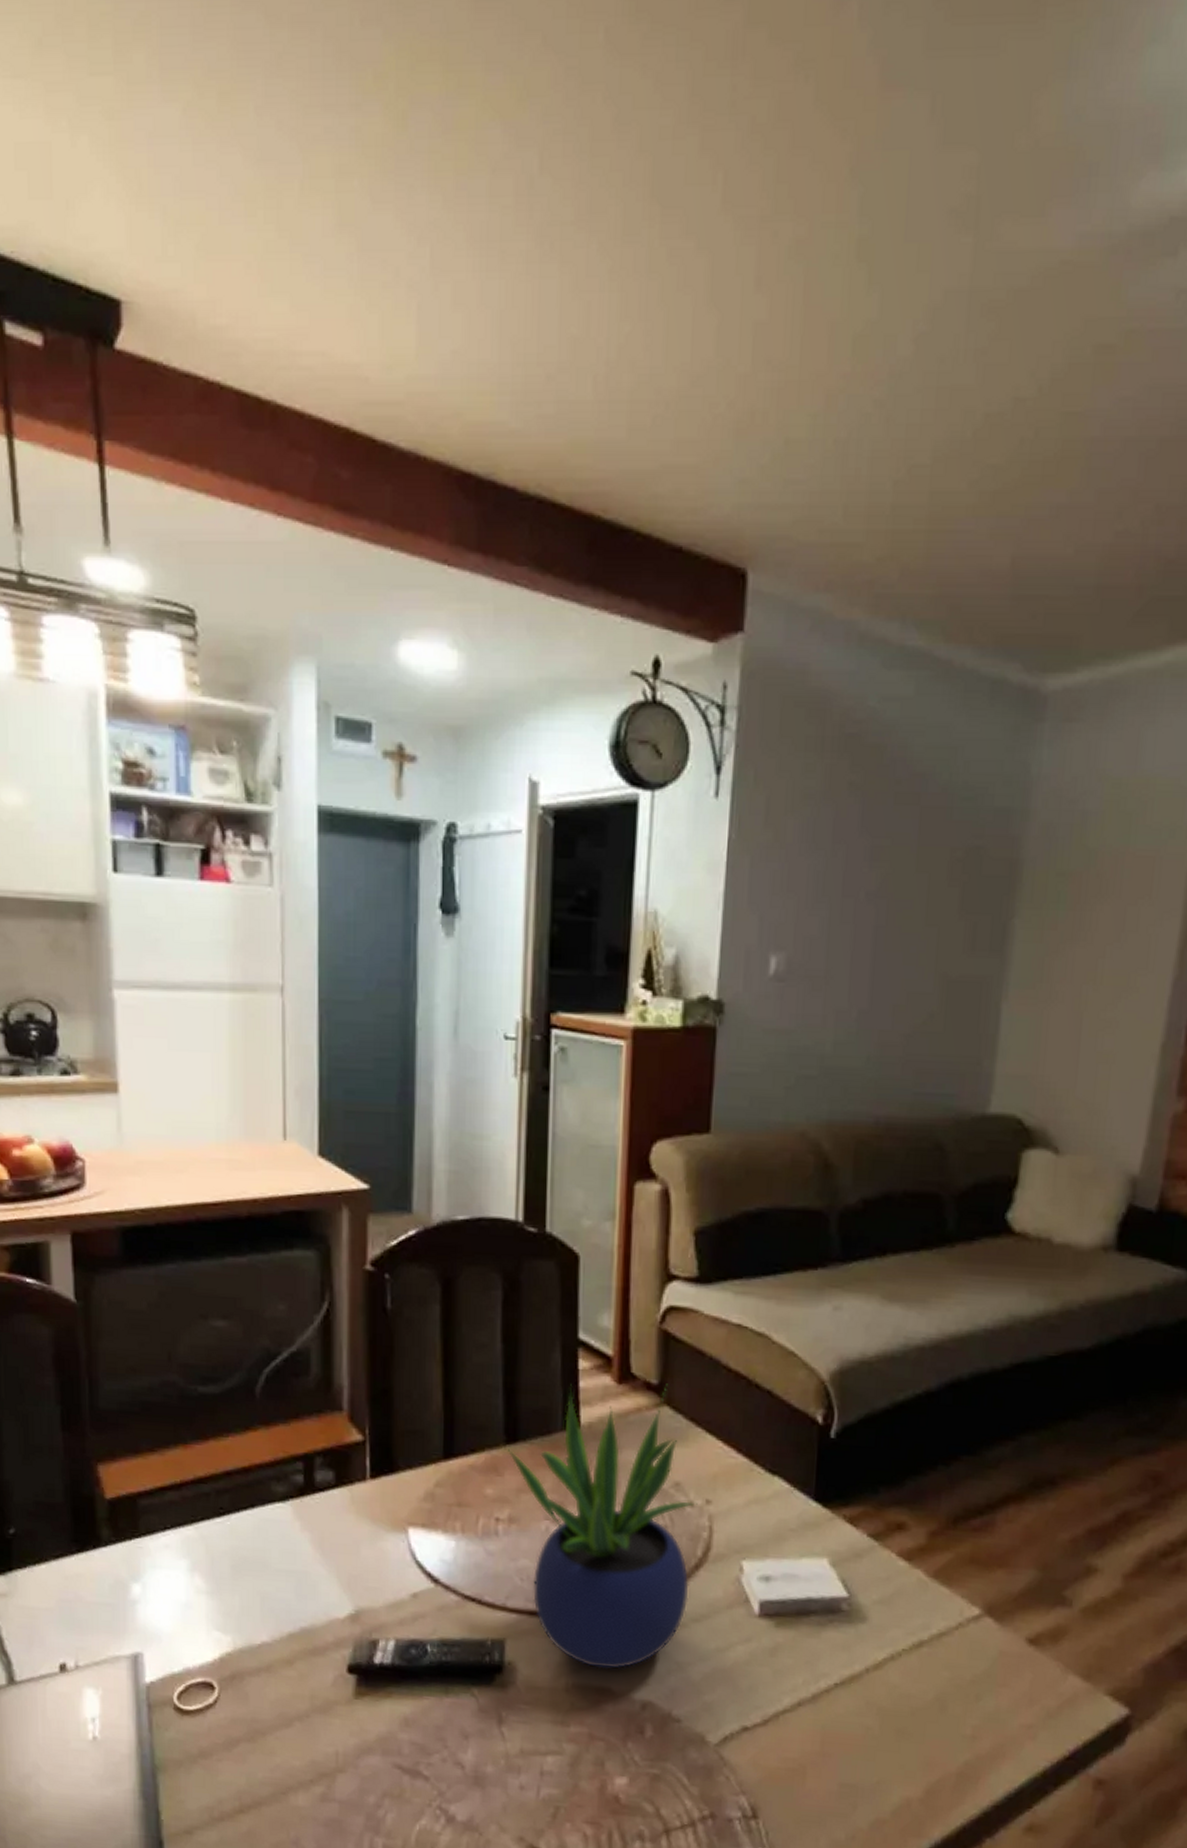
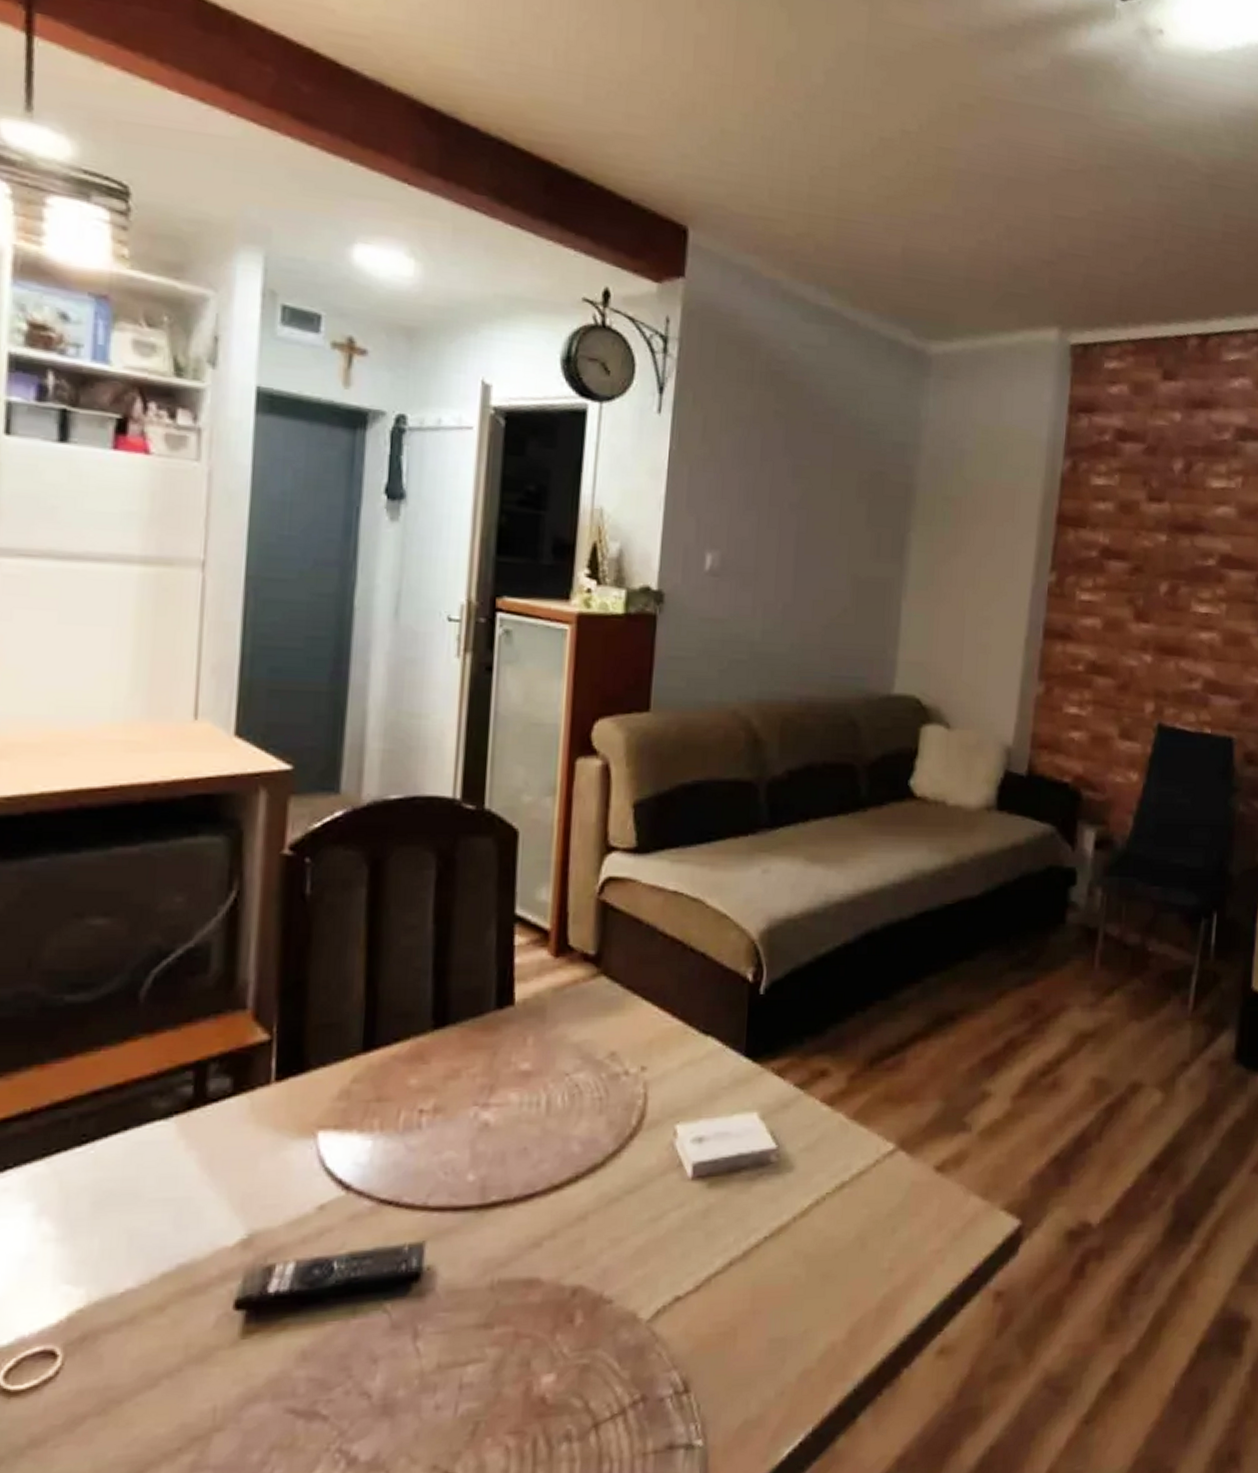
potted plant: present [508,1383,698,1669] -> none [436,953,633,1258]

